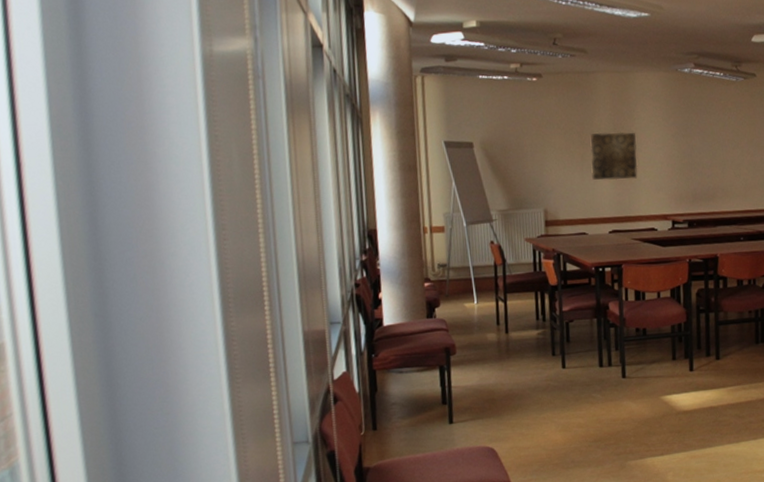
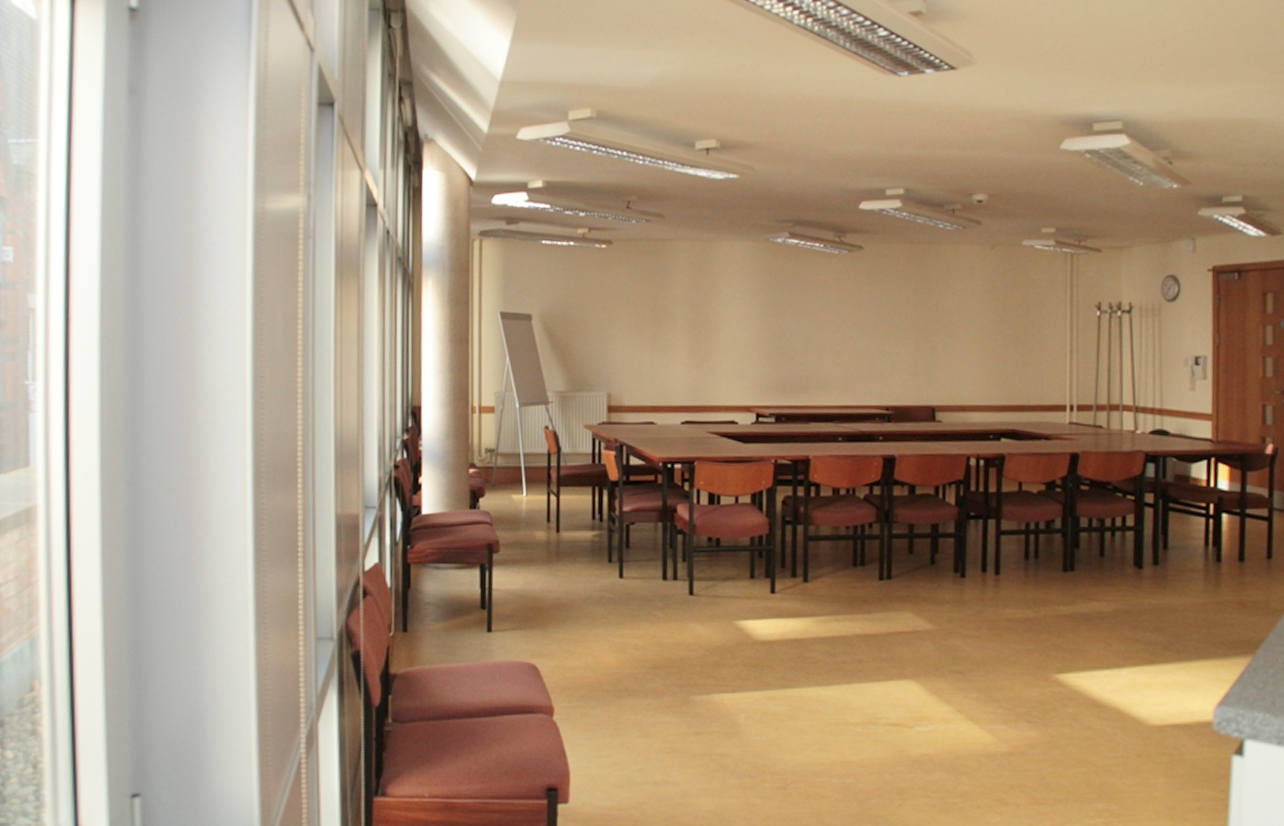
wall art: present [590,132,638,180] -> none [662,308,718,364]

